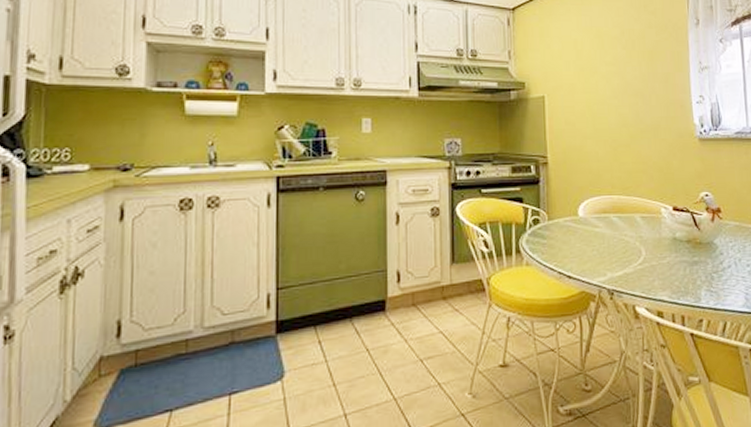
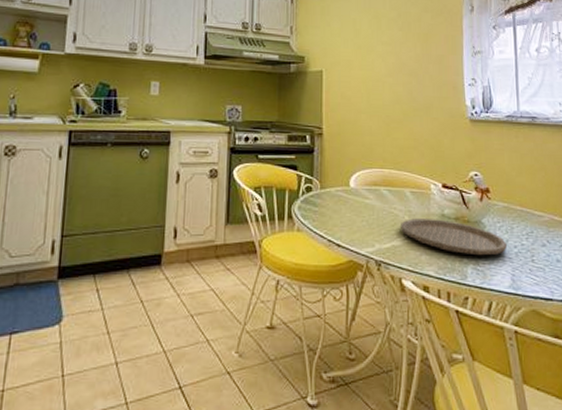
plate: none [632,243,741,277] -> present [401,218,508,256]

